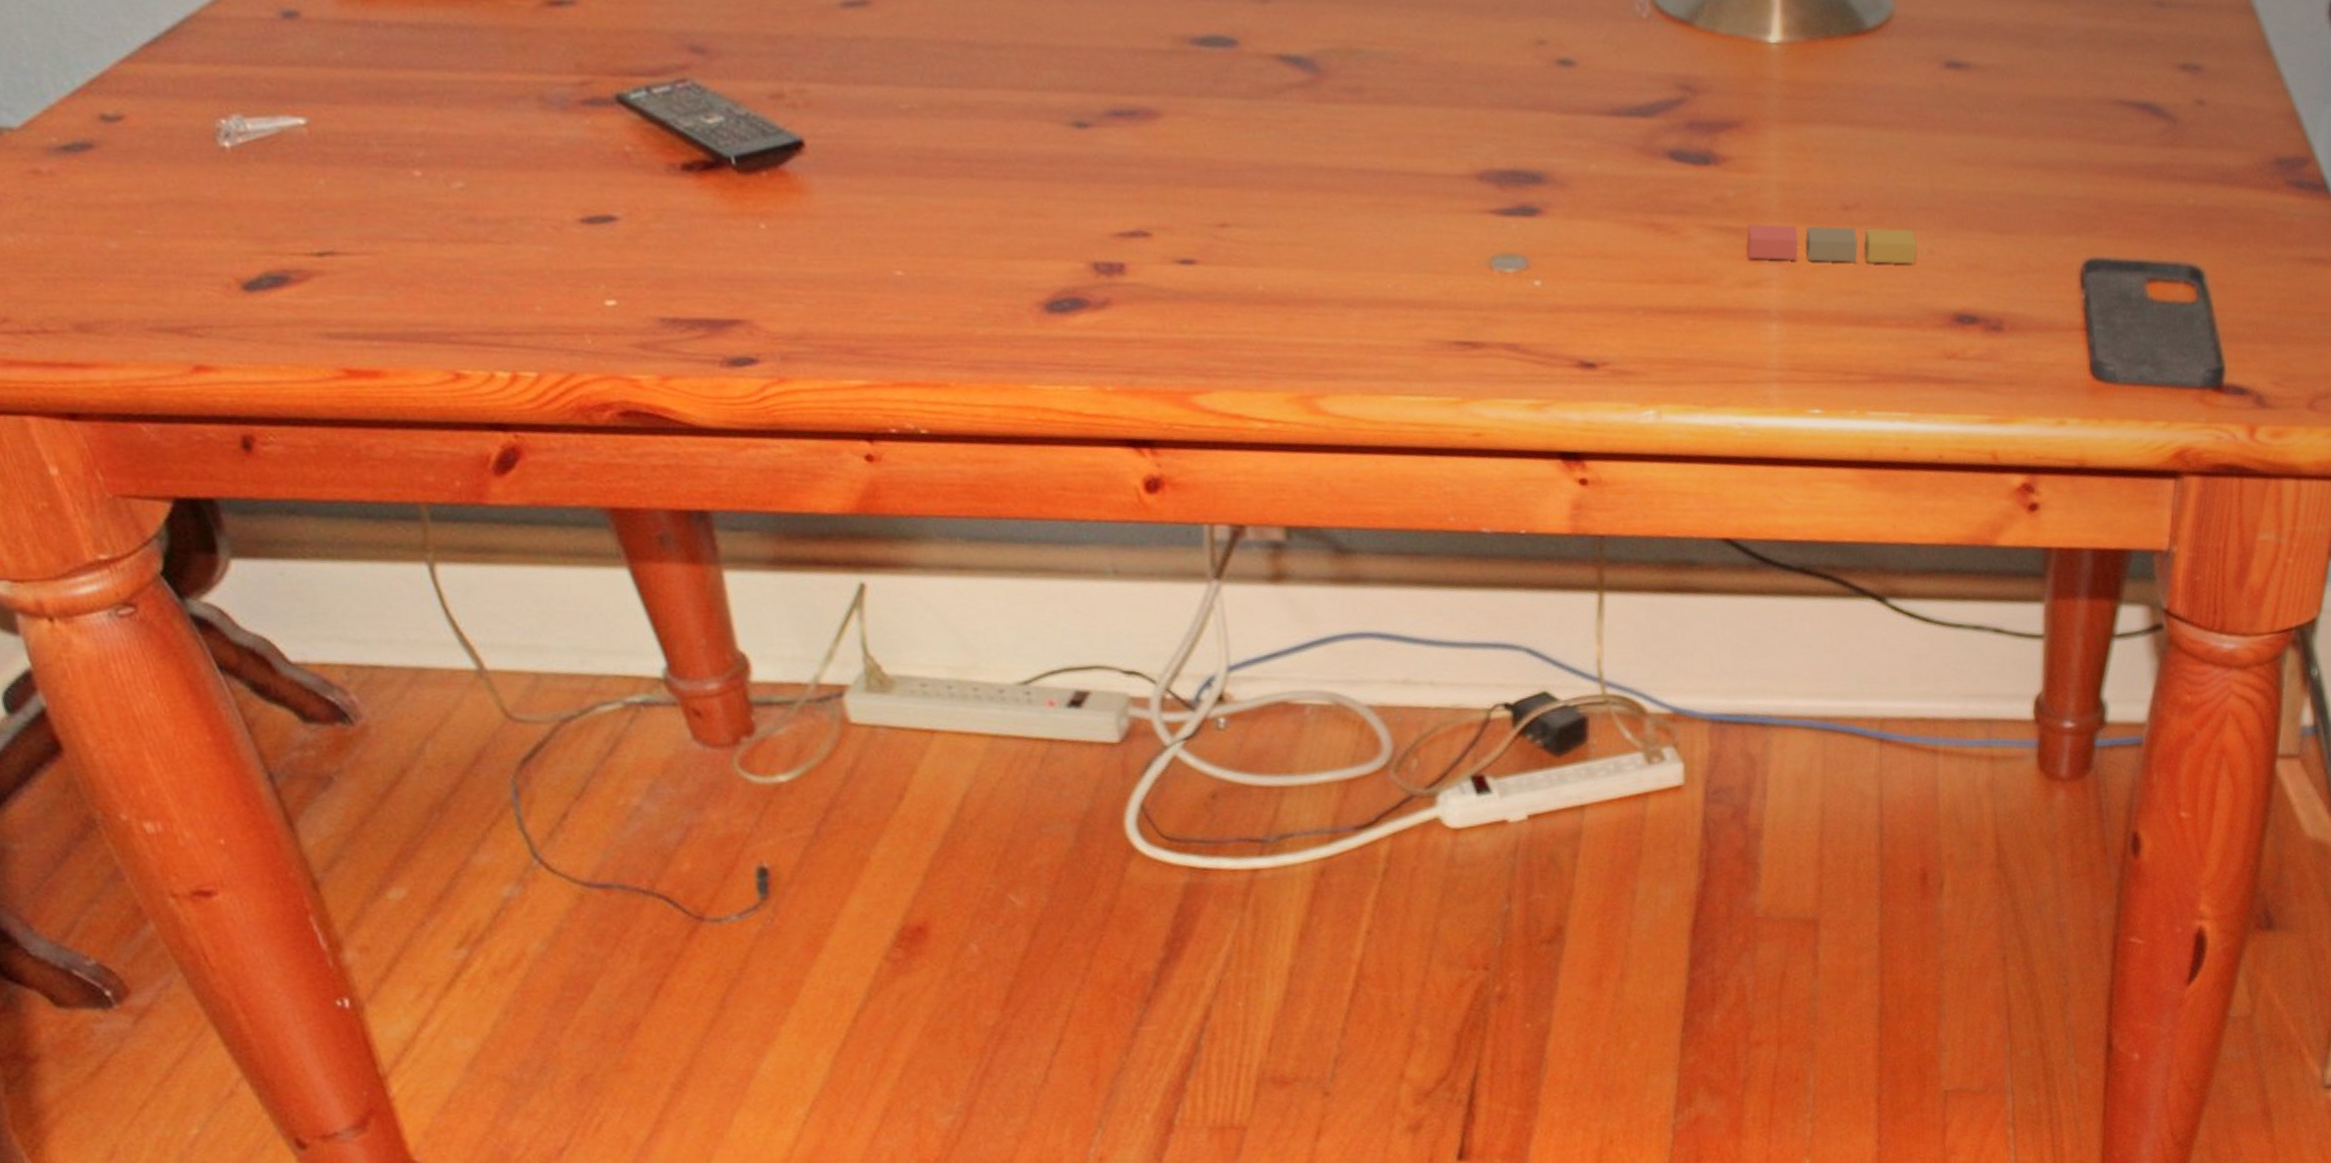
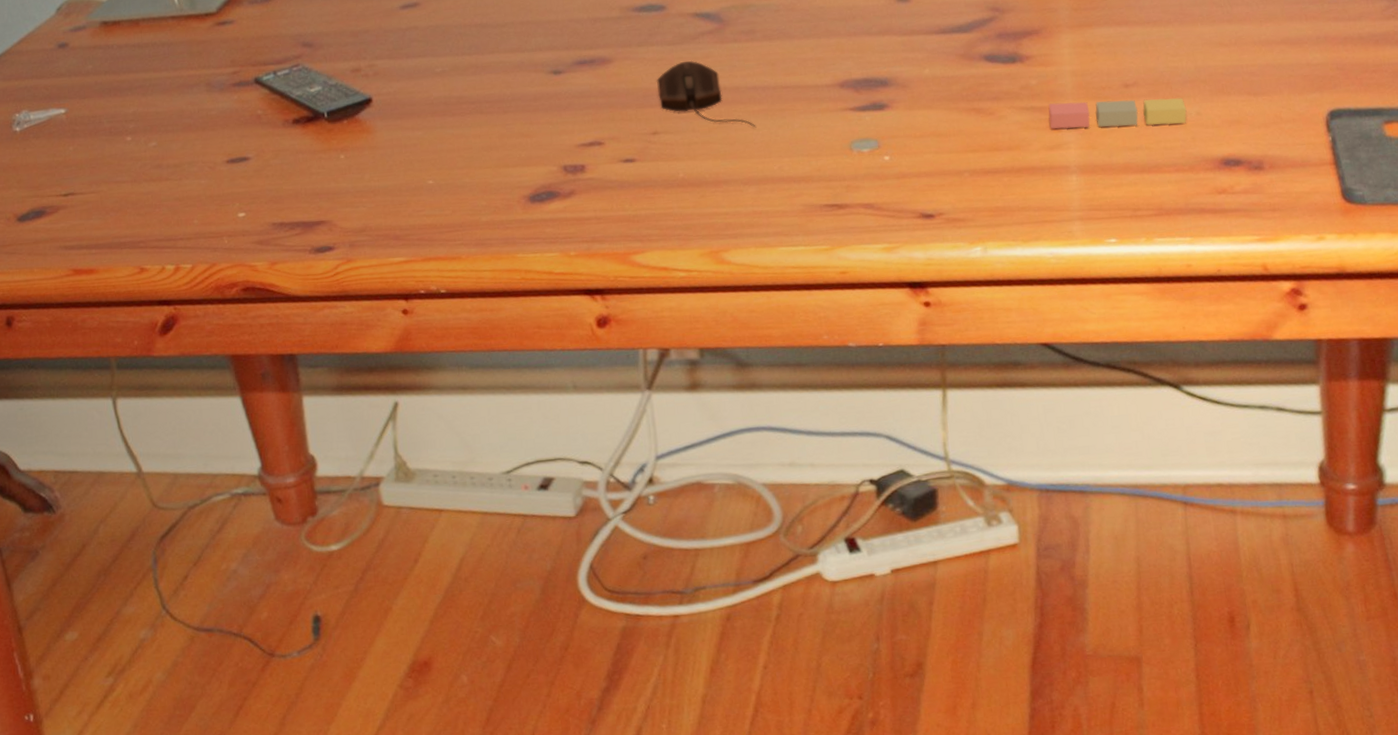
computer mouse: none [1224,124,1364,228] -> present [656,60,757,128]

